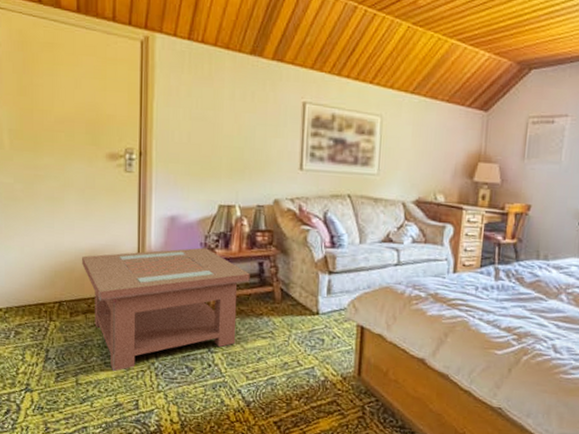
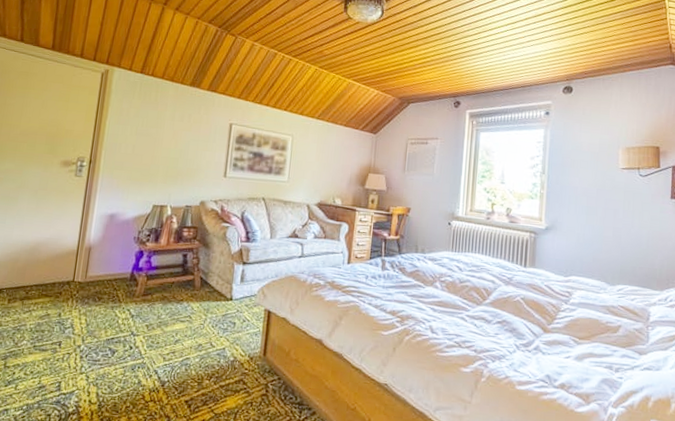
coffee table: present [82,247,250,372] -> none [26,241,175,355]

